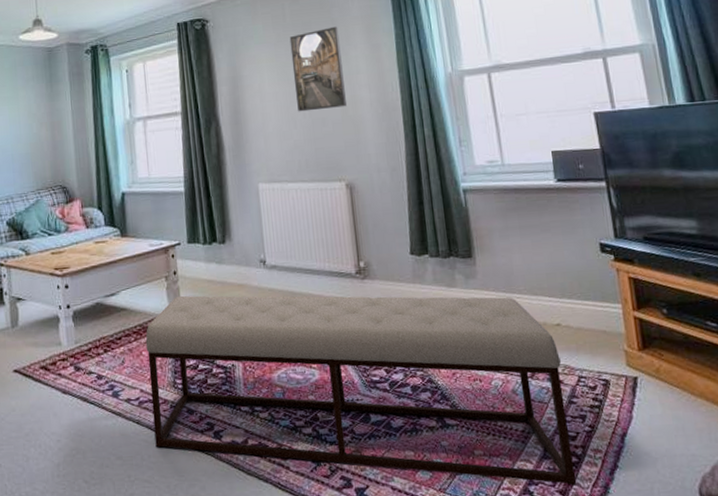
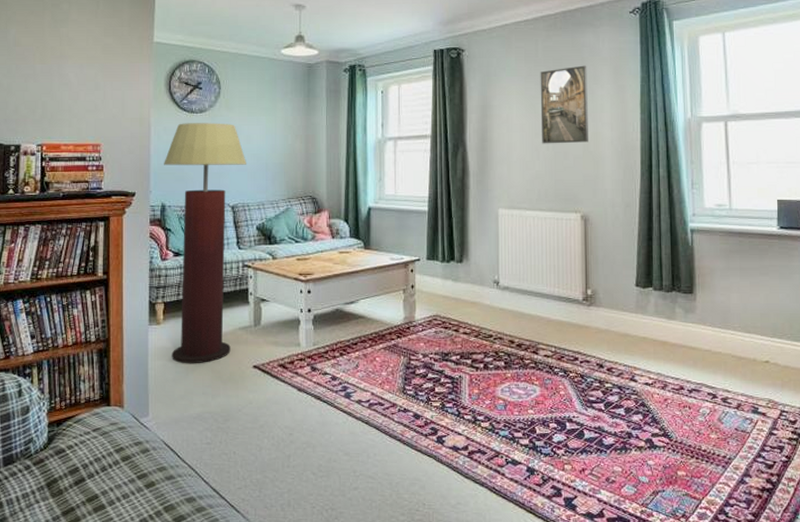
bench: present [145,295,577,486] -> none [380,308,769,509]

